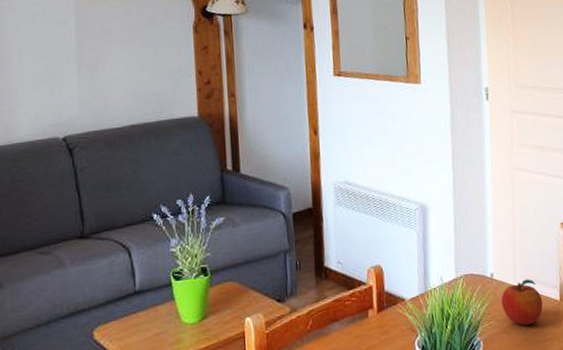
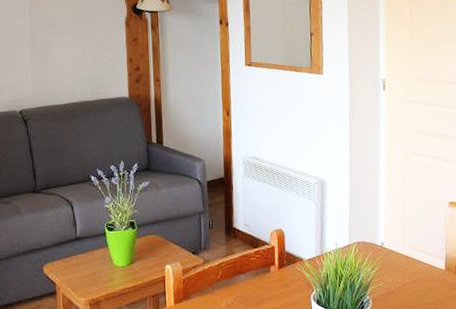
fruit: present [501,278,543,326] -> none [390,249,429,289]

